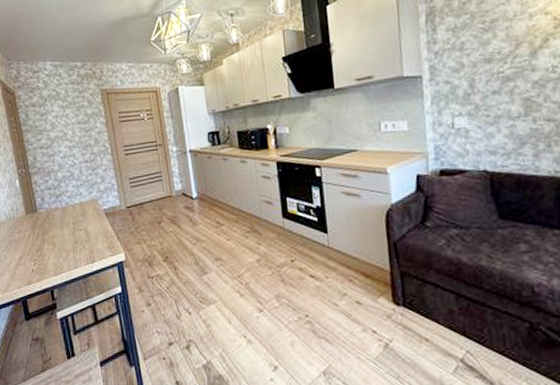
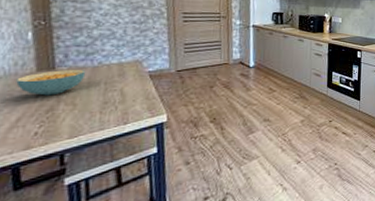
cereal bowl: none [15,210,58,236] -> present [16,69,86,96]

